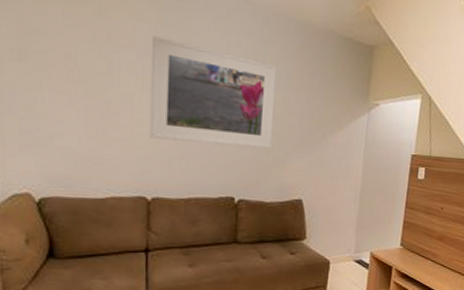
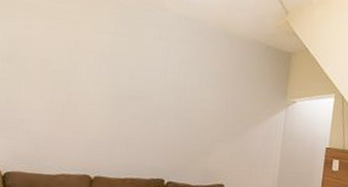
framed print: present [149,36,278,148] -> none [98,44,208,137]

